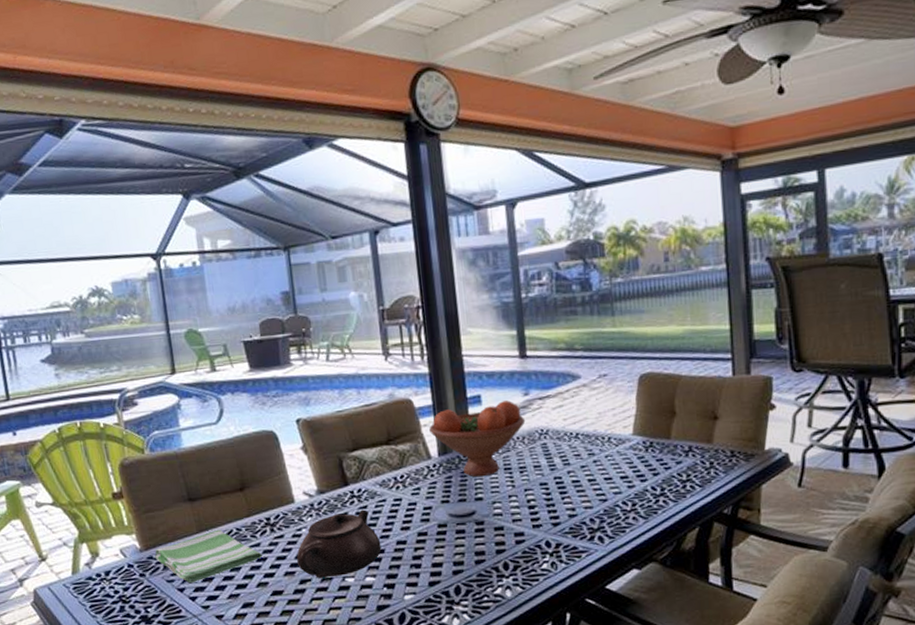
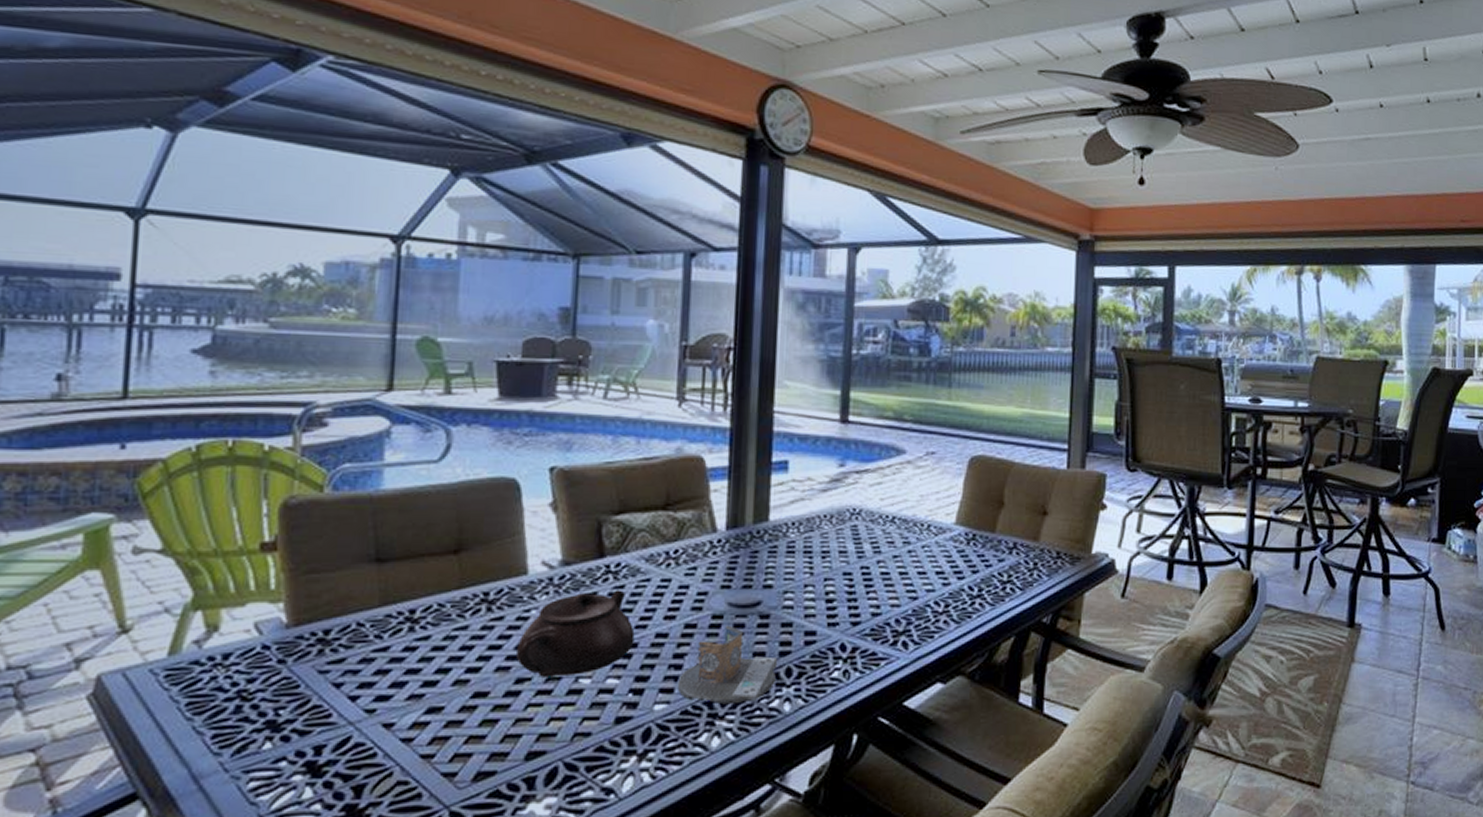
dish towel: present [155,529,262,584] -> none [307,603,468,677]
napkin holder: none [419,531,497,594] -> present [677,625,778,705]
fruit bowl: present [429,400,526,477] -> none [720,471,837,560]

